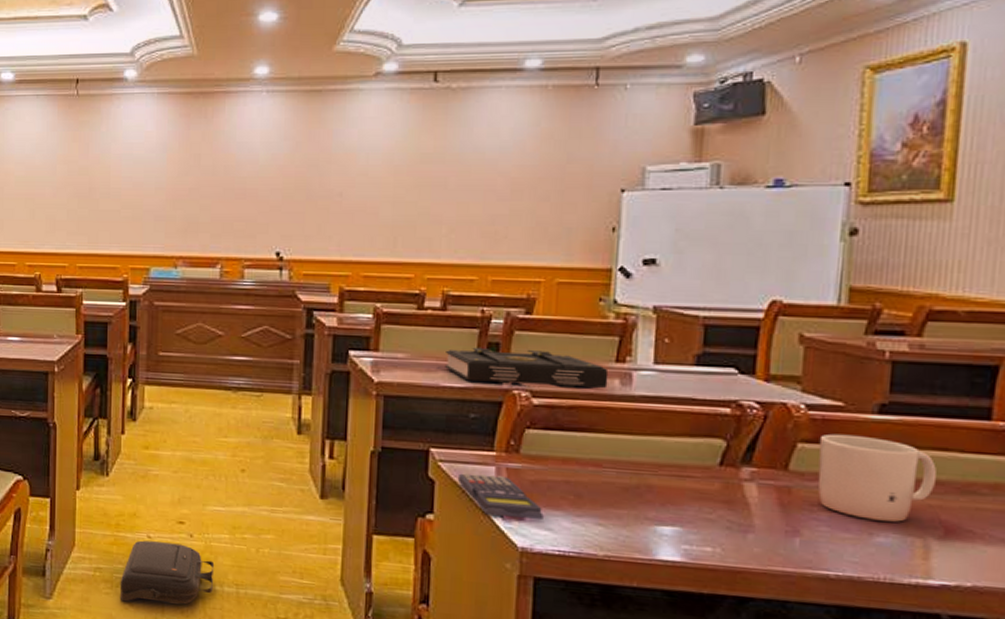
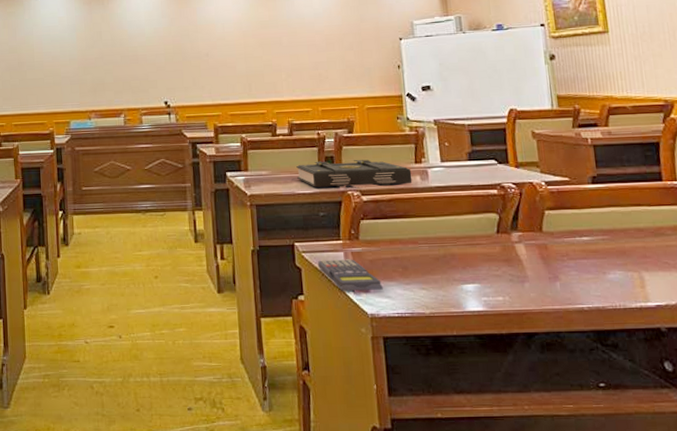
laptop bag: present [119,540,215,605] -> none [65,345,141,402]
mug: present [817,433,938,522] -> none [558,201,638,262]

